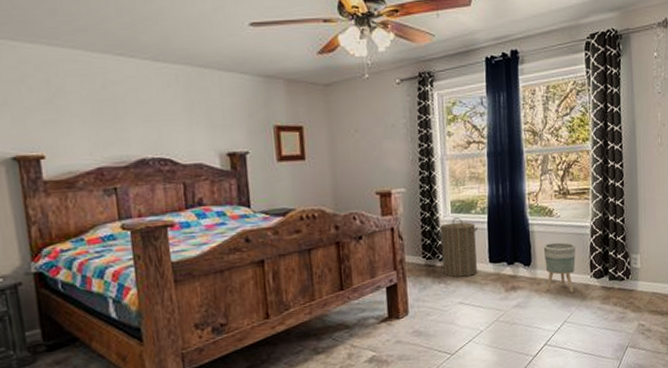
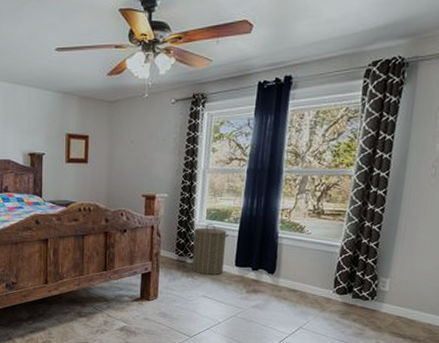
planter: present [543,242,576,293] -> none [286,256,323,304]

